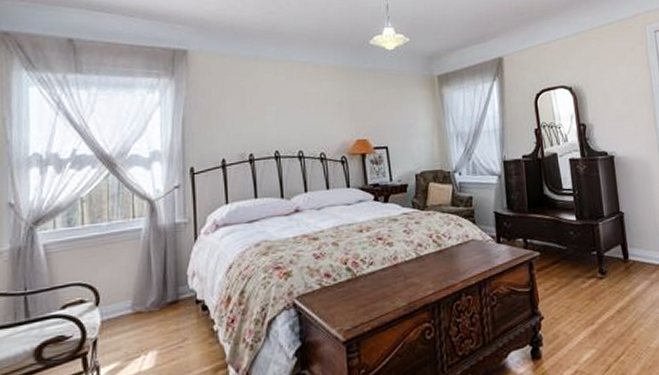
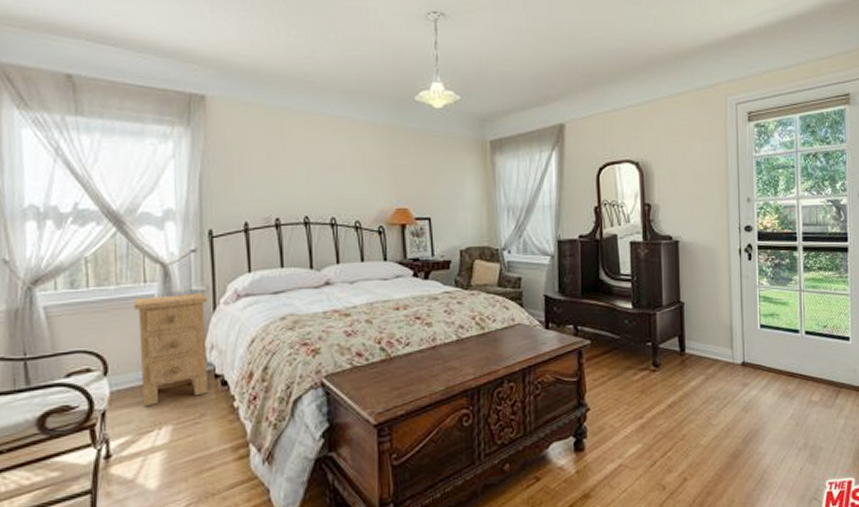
nightstand: none [123,224,190,334] -> present [133,292,208,407]

